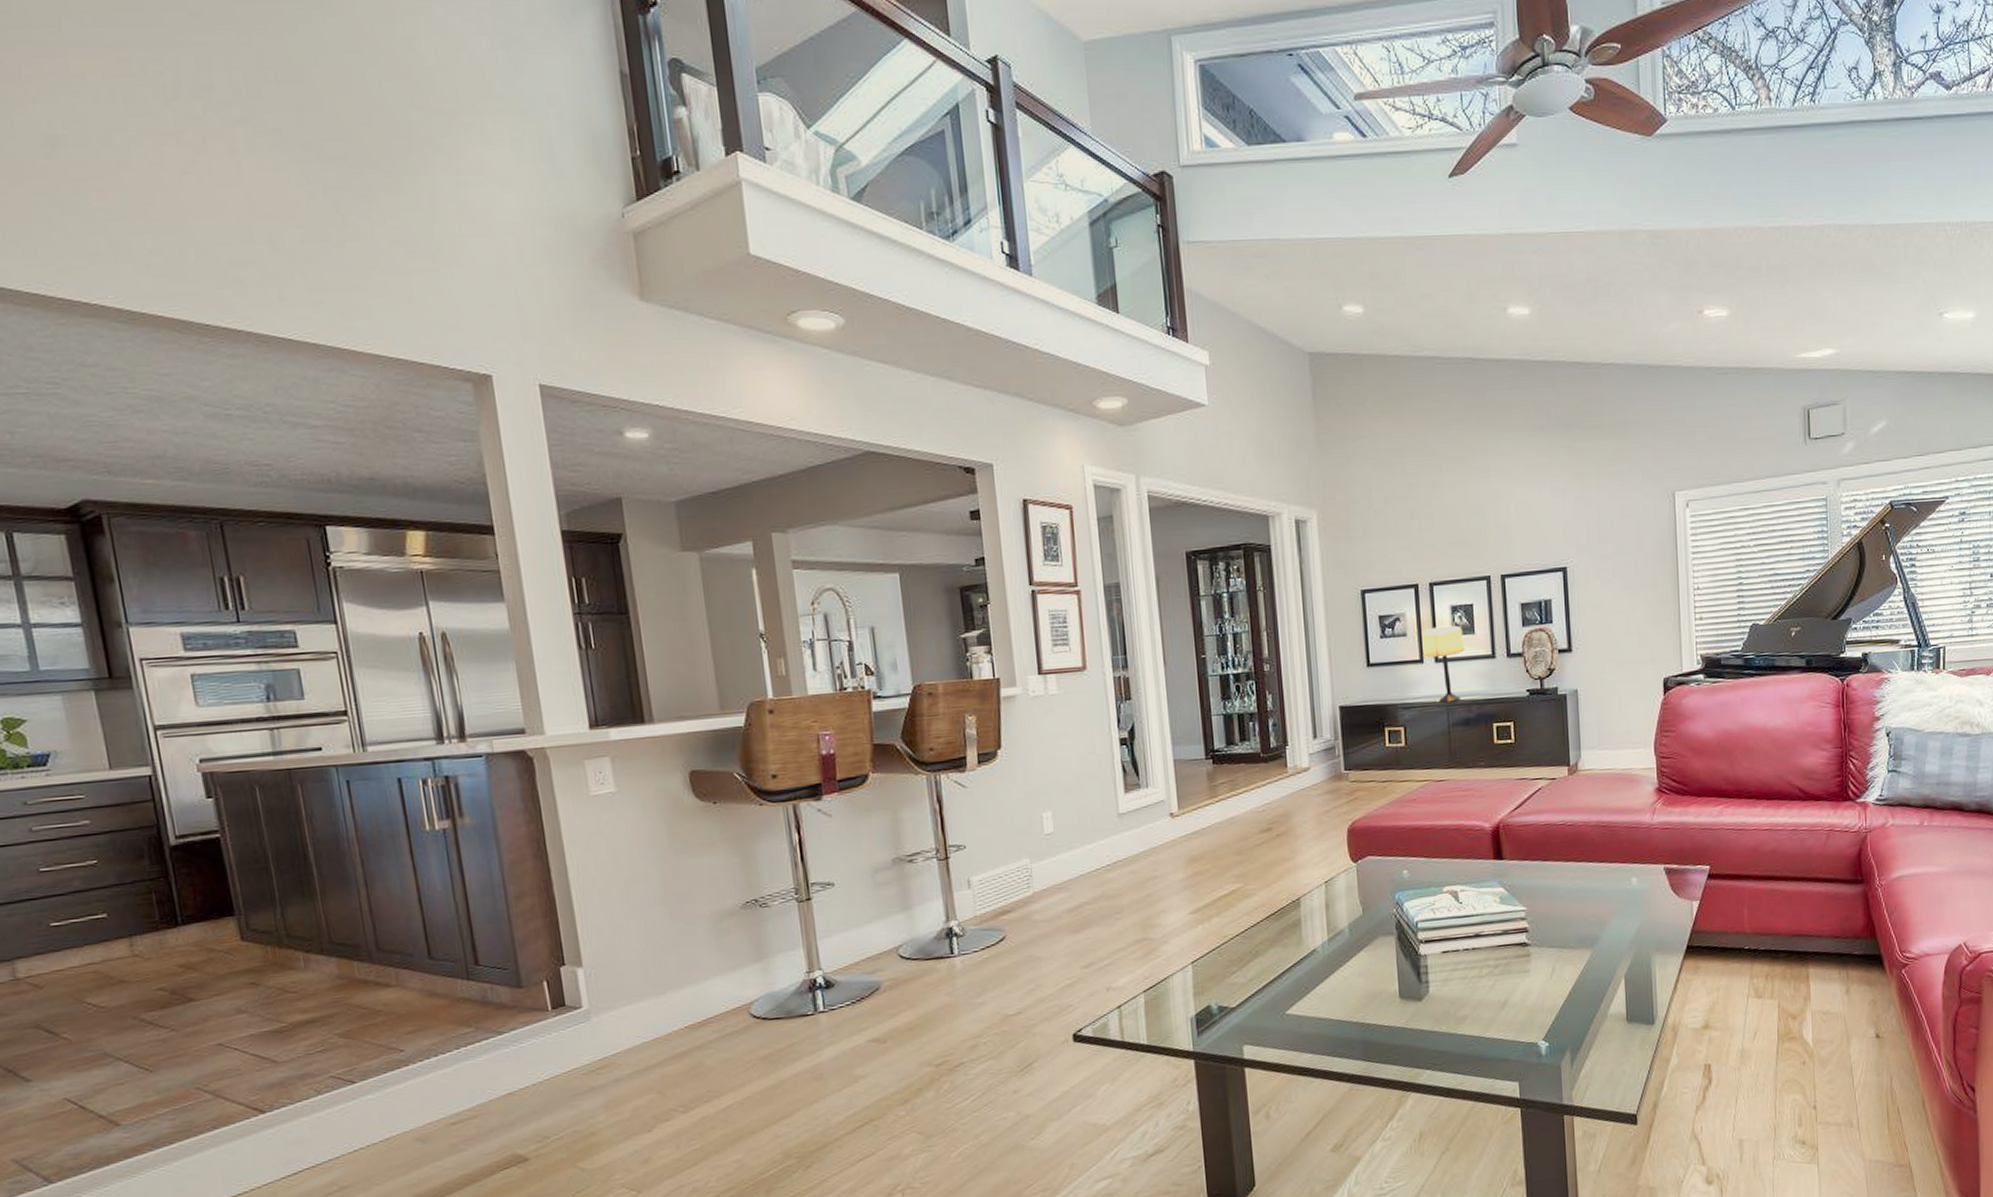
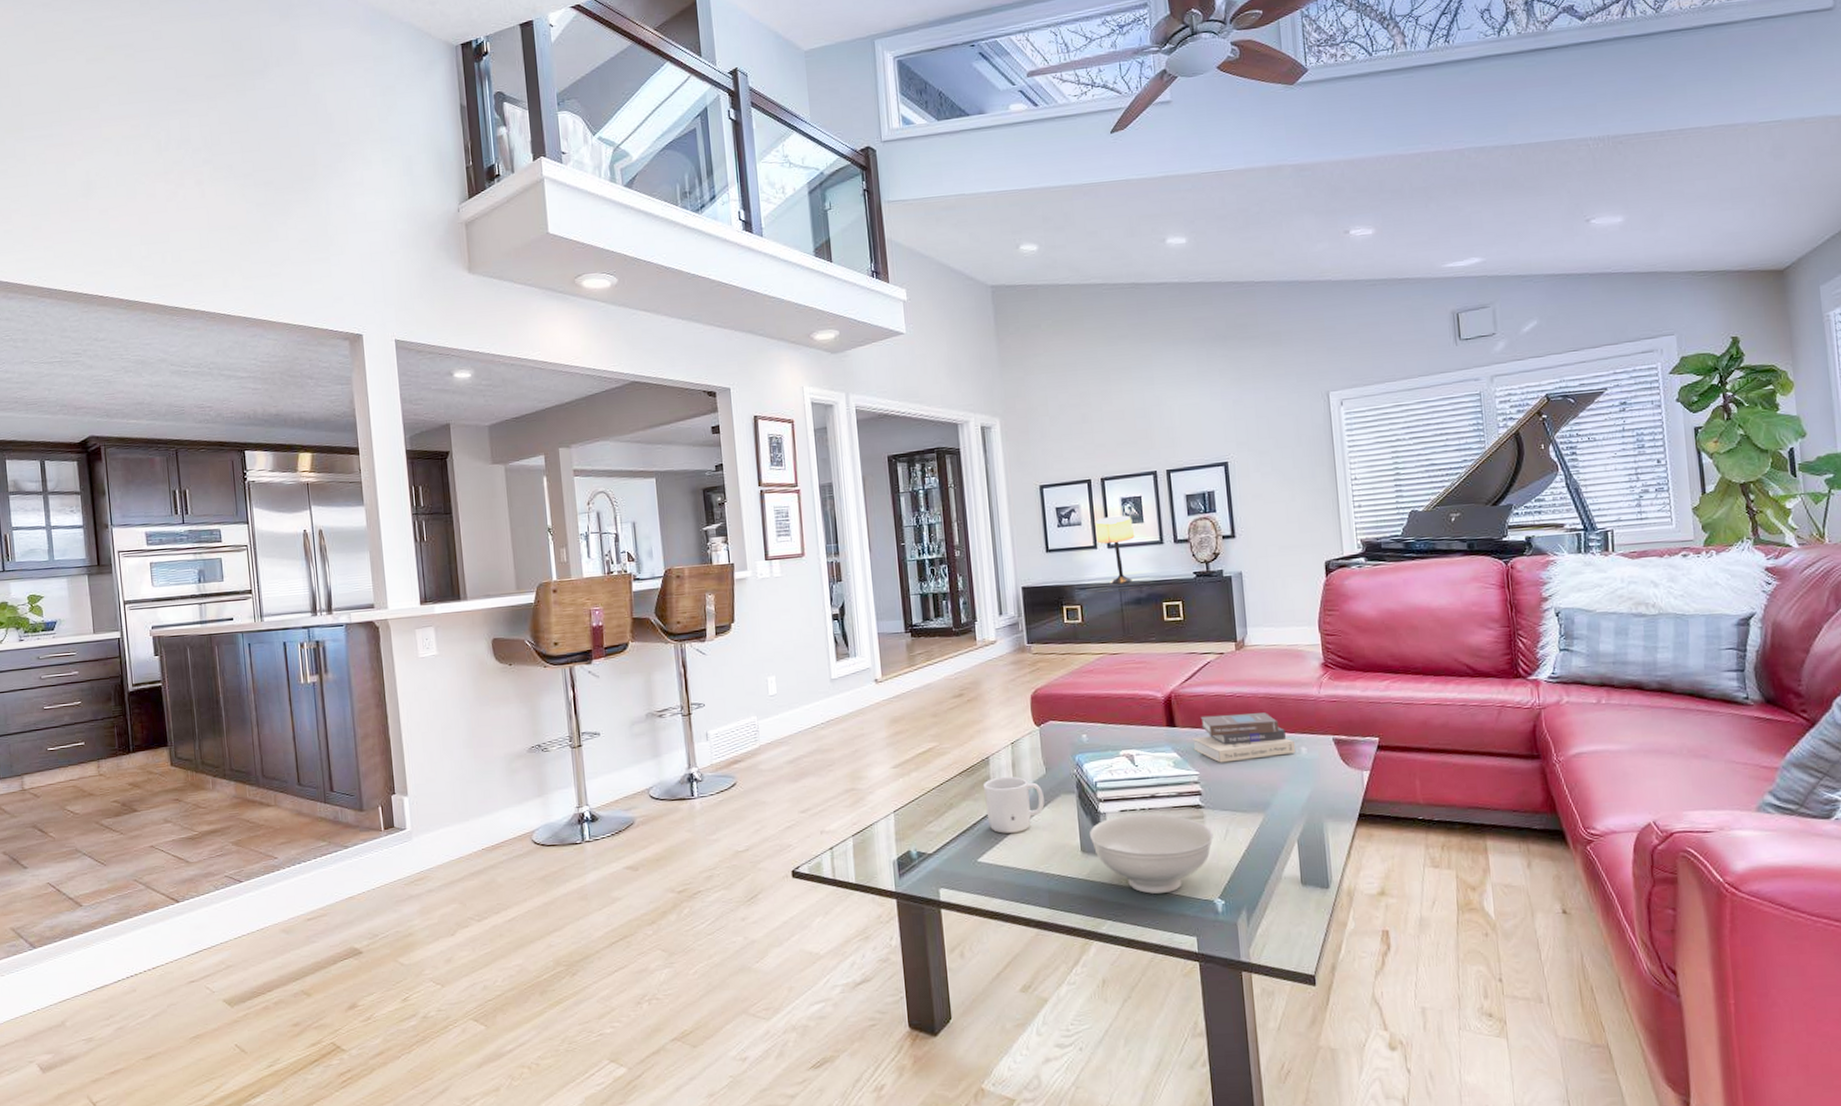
mug: none [1292,918,1361,982] -> present [983,776,1045,834]
decorative bowl: none [1409,953,1539,1040] -> present [1090,813,1214,895]
books: none [1519,842,1627,897] -> present [1191,712,1296,763]

